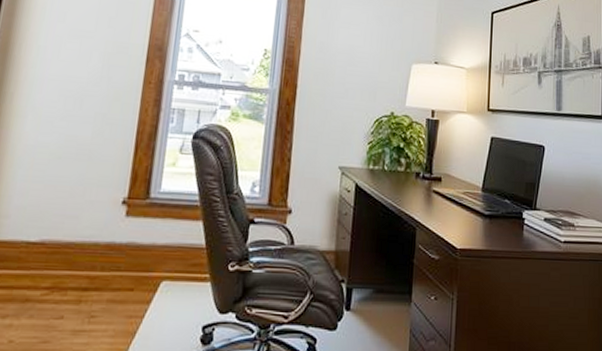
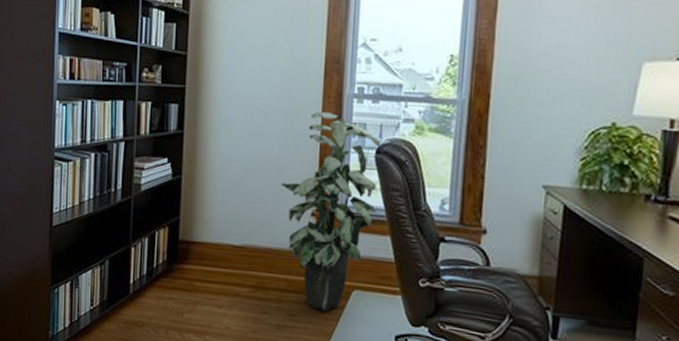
indoor plant: none [90,96,198,308] -> present [280,111,381,312]

